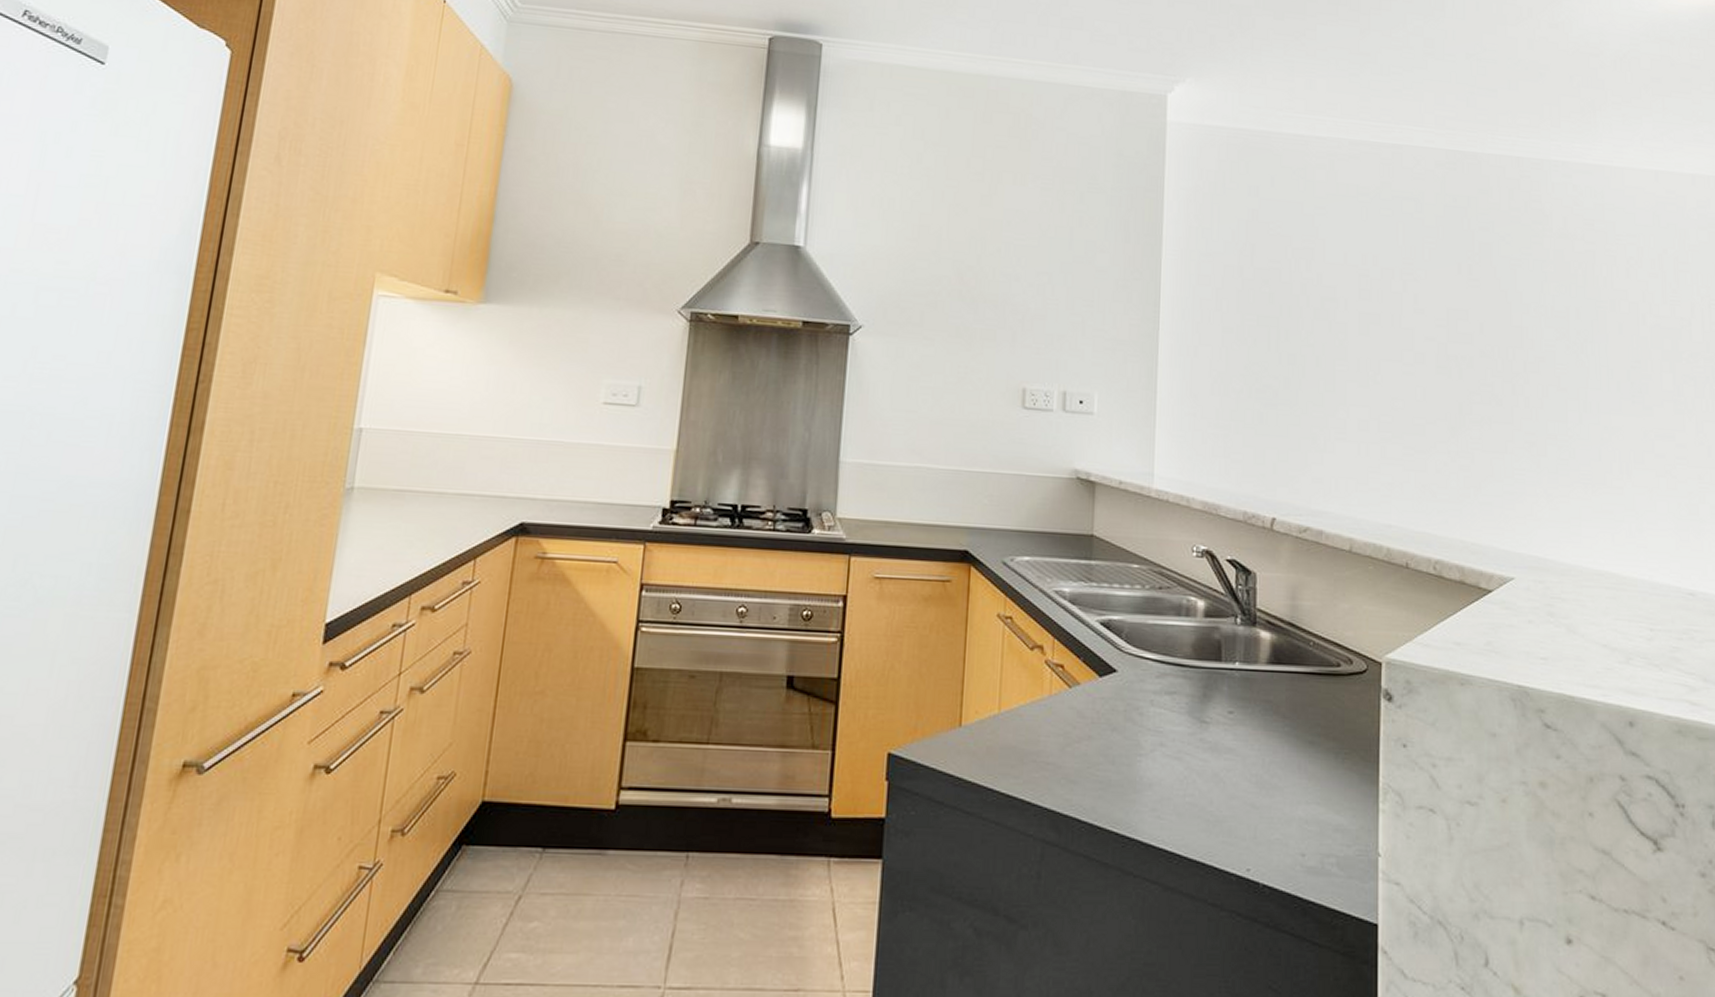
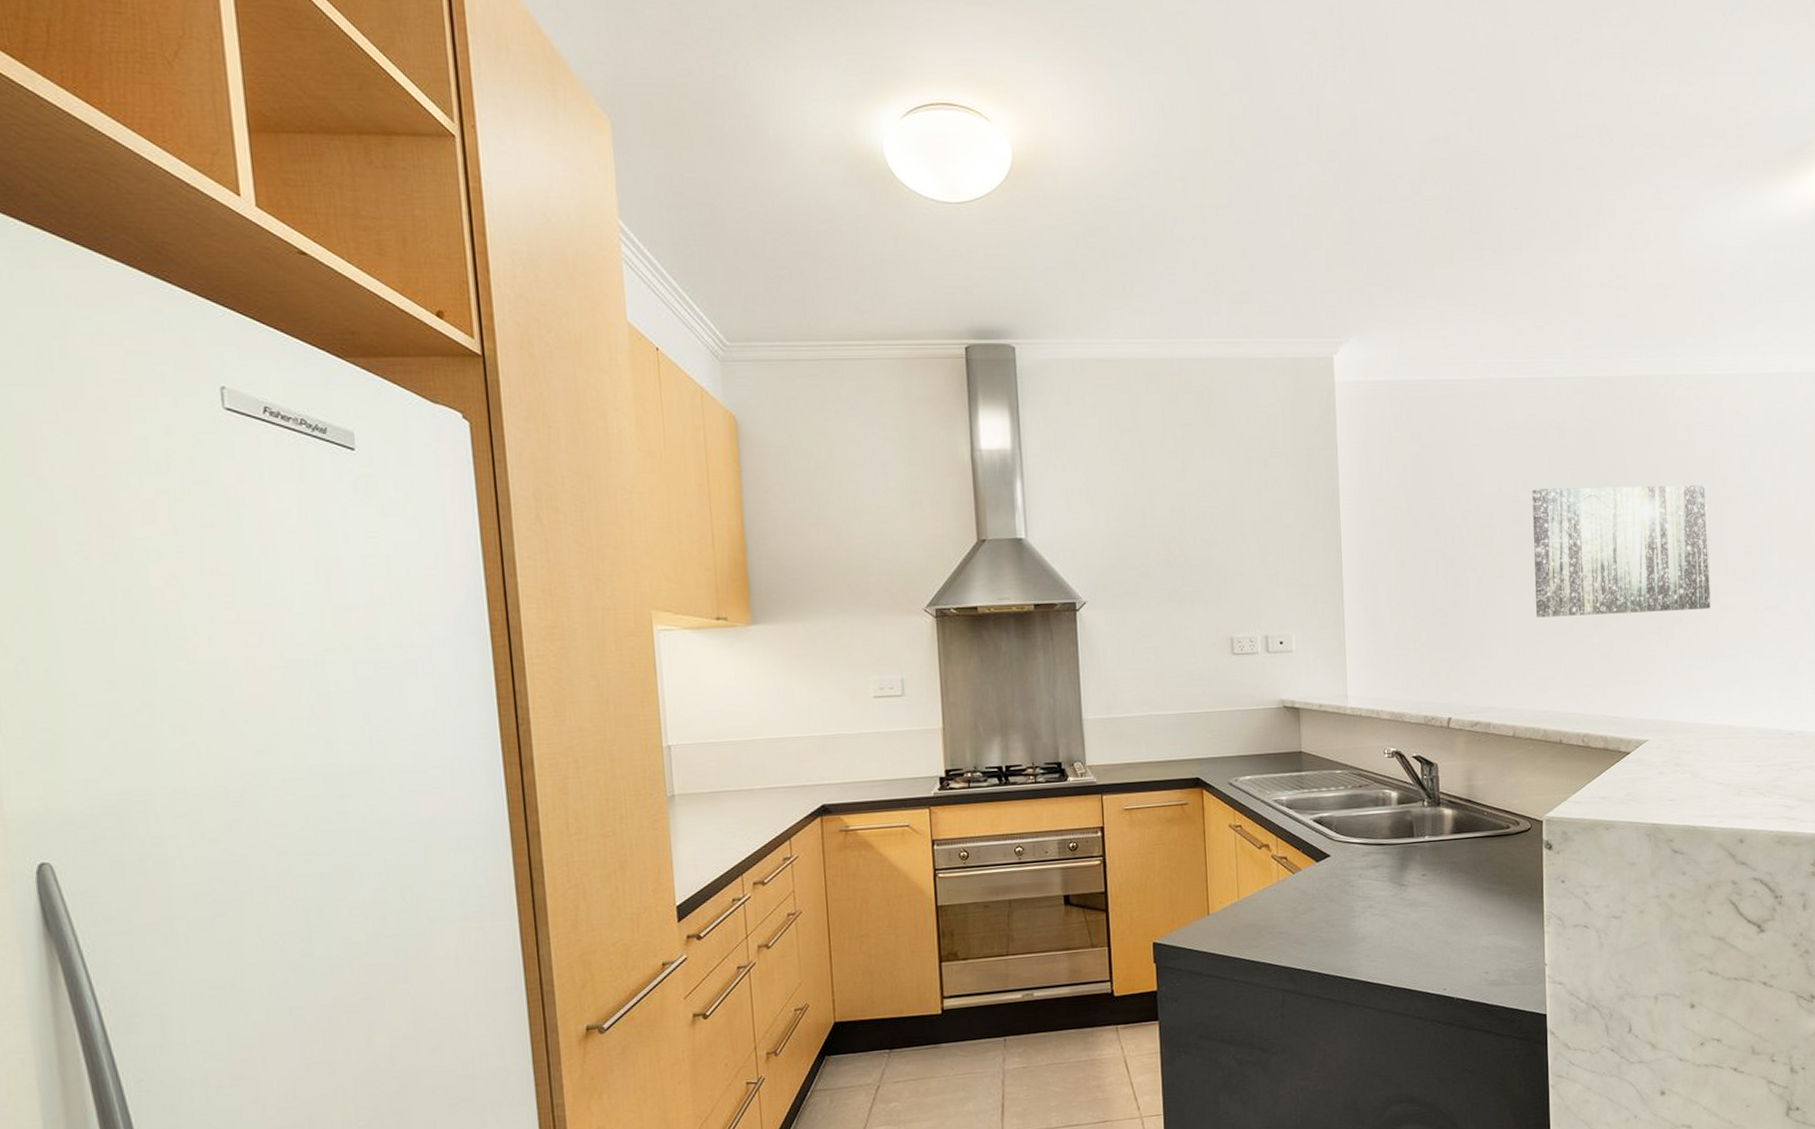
wall art: none [1382,264,1591,428] -> present [1531,485,1711,618]

